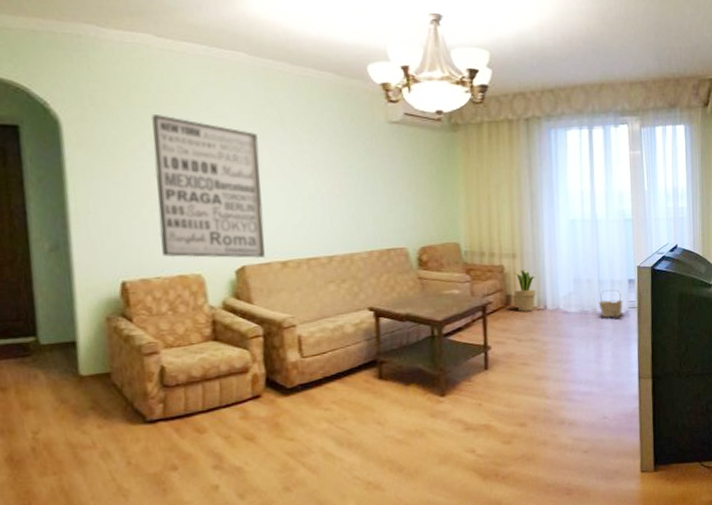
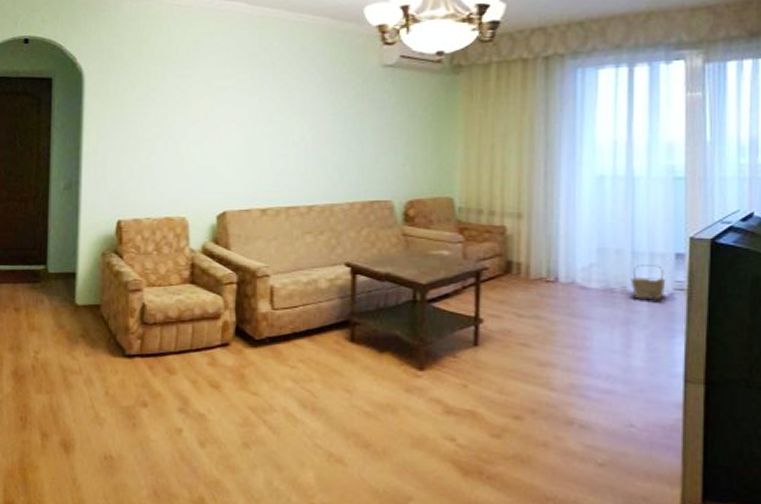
wall art: present [150,115,265,258] -> none [153,65,250,204]
potted plant: present [514,270,536,312] -> none [518,233,545,282]

